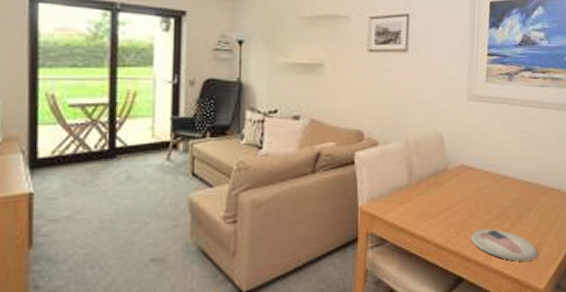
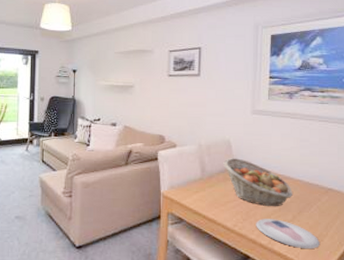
fruit basket: none [434,156,511,215] -> present [223,158,292,207]

